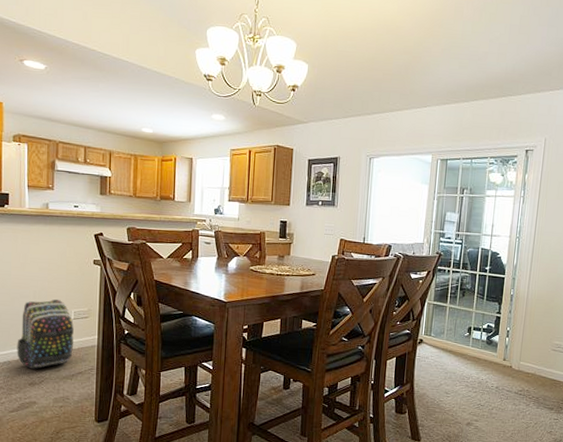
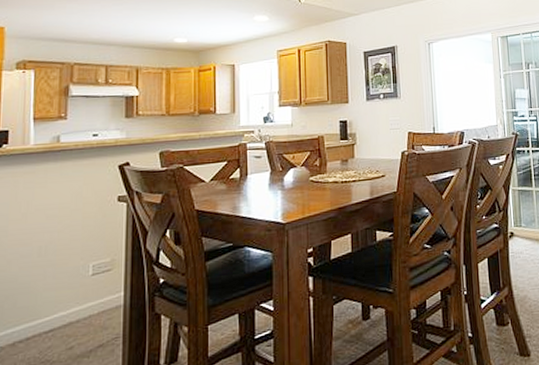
backpack: present [17,299,74,369] -> none [12,253,92,353]

